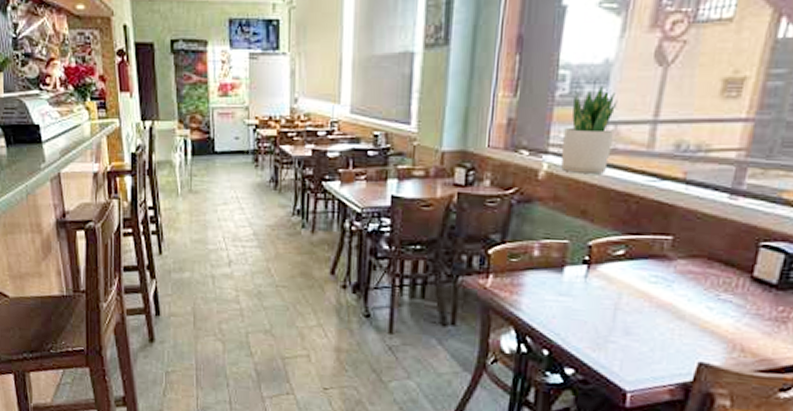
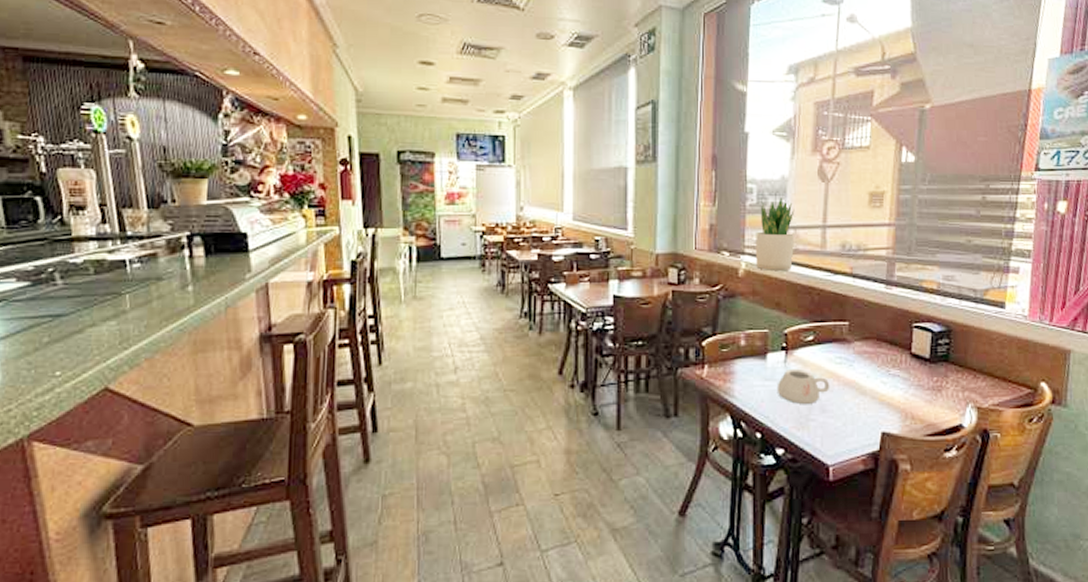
cup: none [572,284,640,325] -> present [776,368,830,404]

